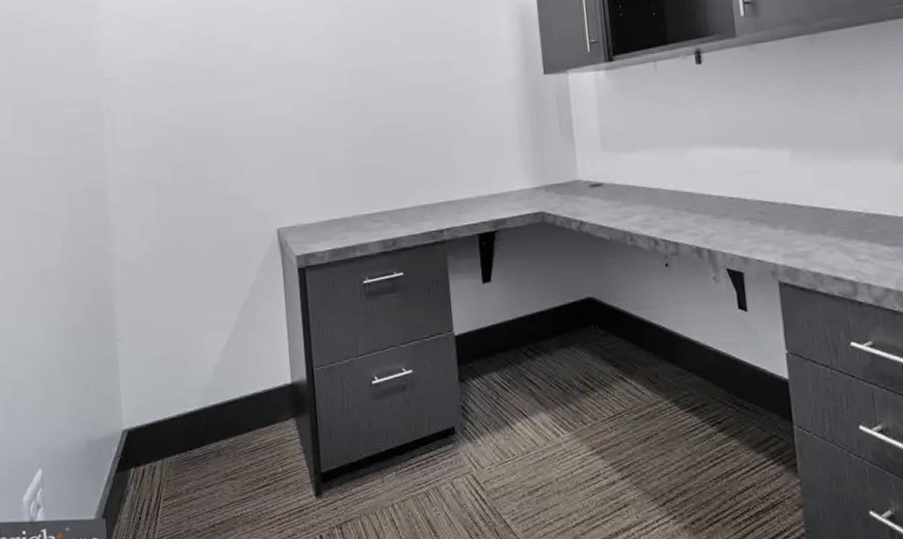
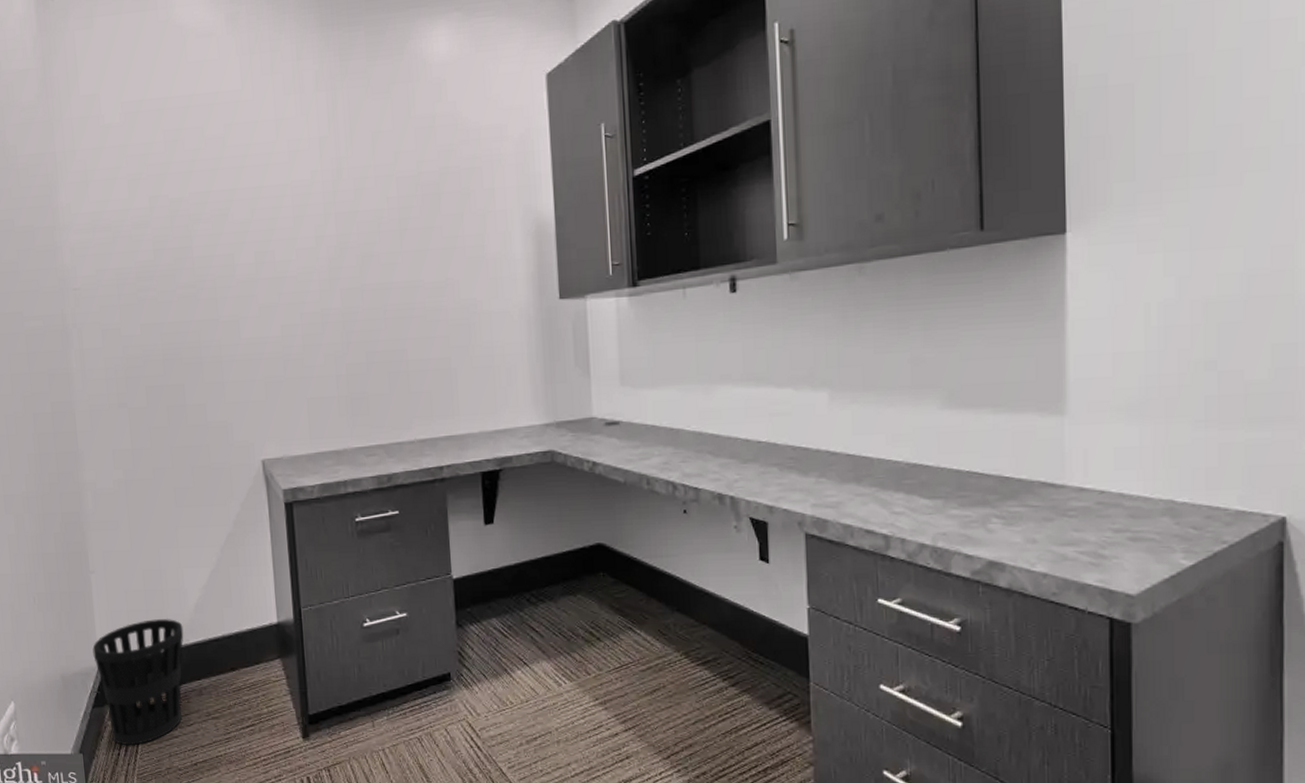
wastebasket: none [117,382,204,509] -> present [92,619,184,745]

